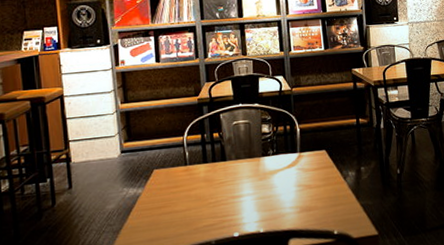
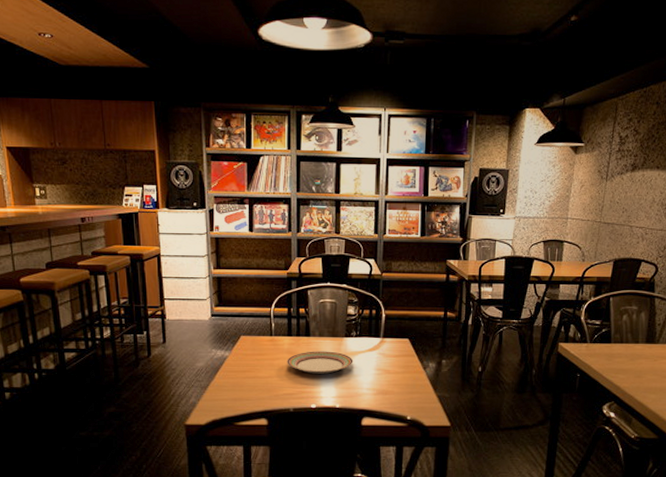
plate: none [204,173,273,200] -> present [287,351,353,374]

